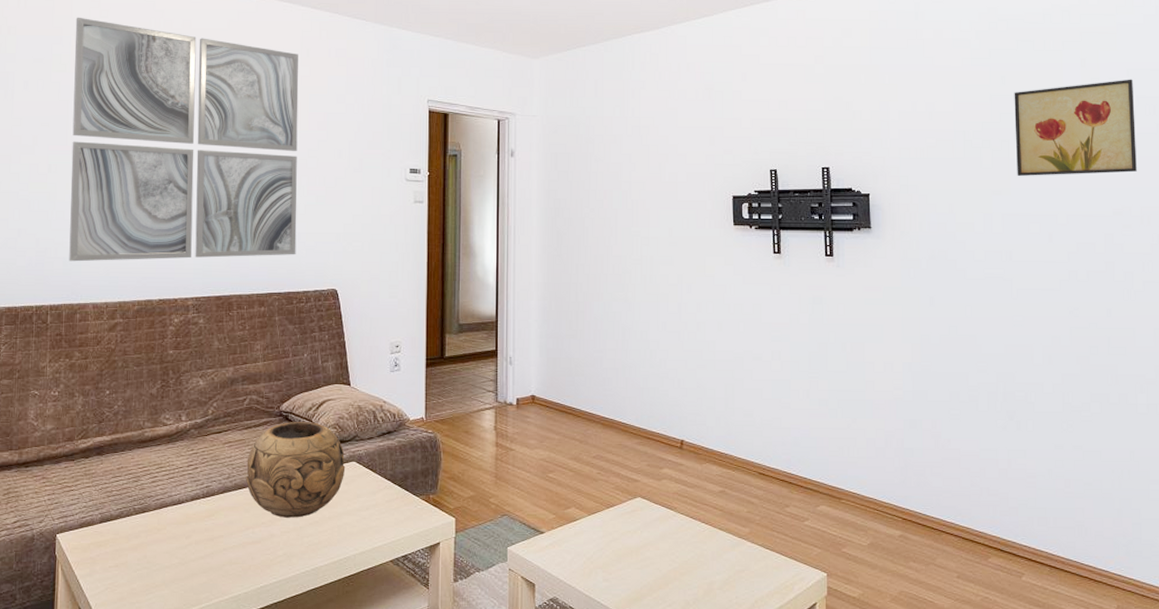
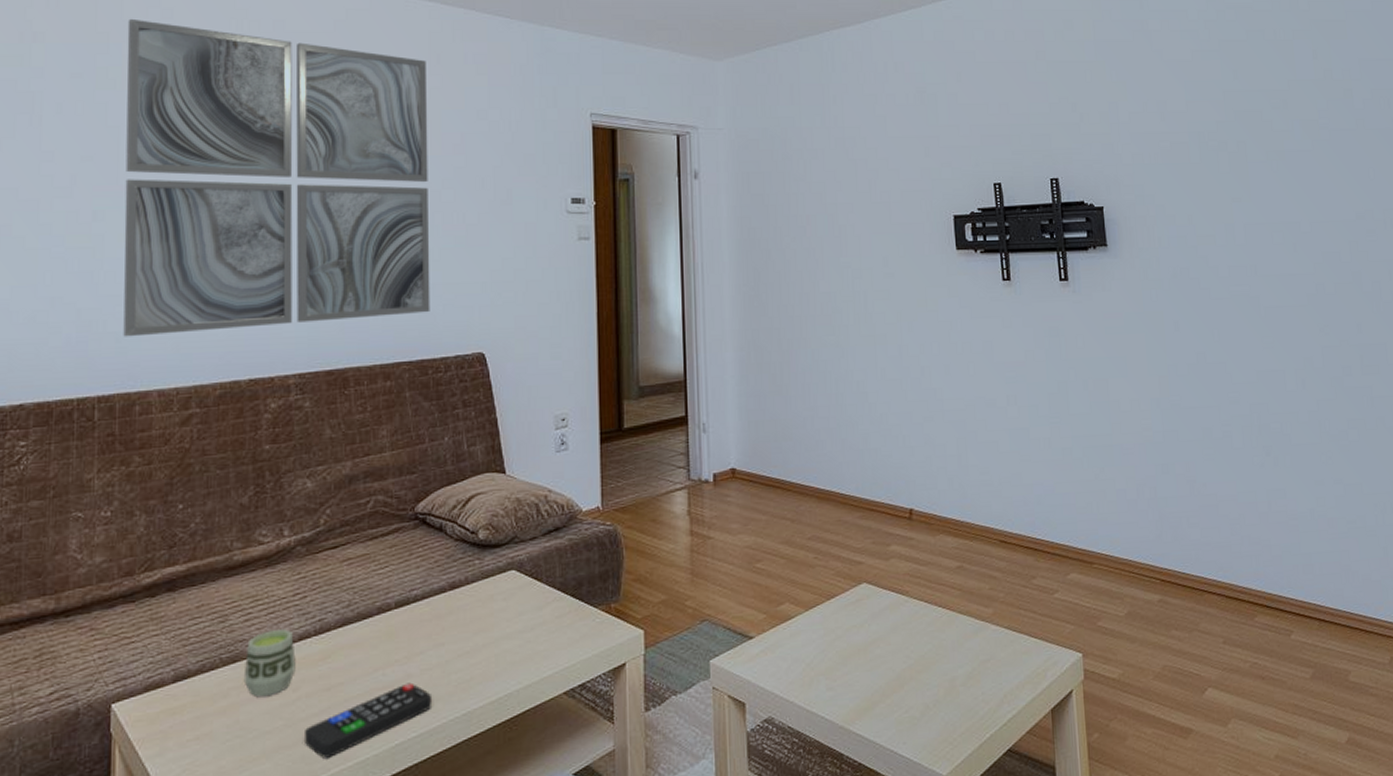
cup: none [150,491,189,540] -> present [243,629,296,698]
remote control: none [194,541,288,591] -> present [305,682,431,758]
decorative bowl: present [246,422,346,518] -> none [373,524,503,652]
wall art: present [1014,79,1137,176] -> none [1247,70,1376,180]

